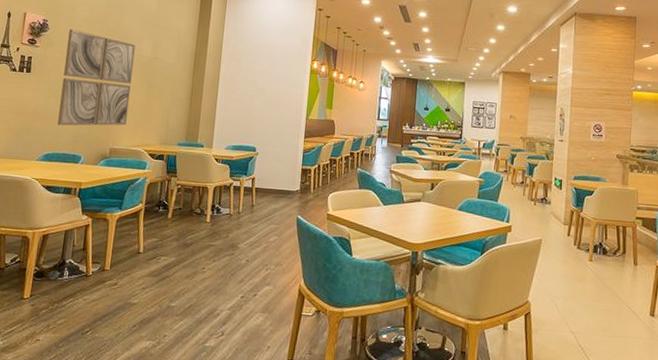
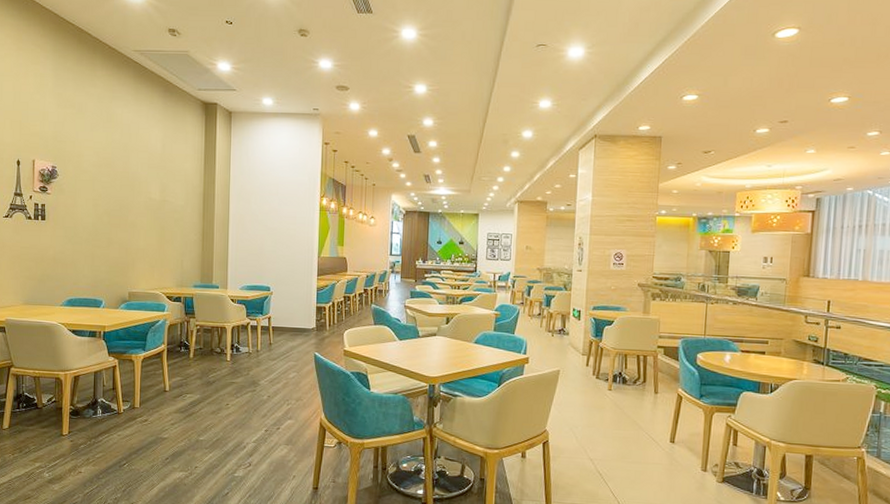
wall art: present [57,29,135,126] -> none [77,174,144,272]

